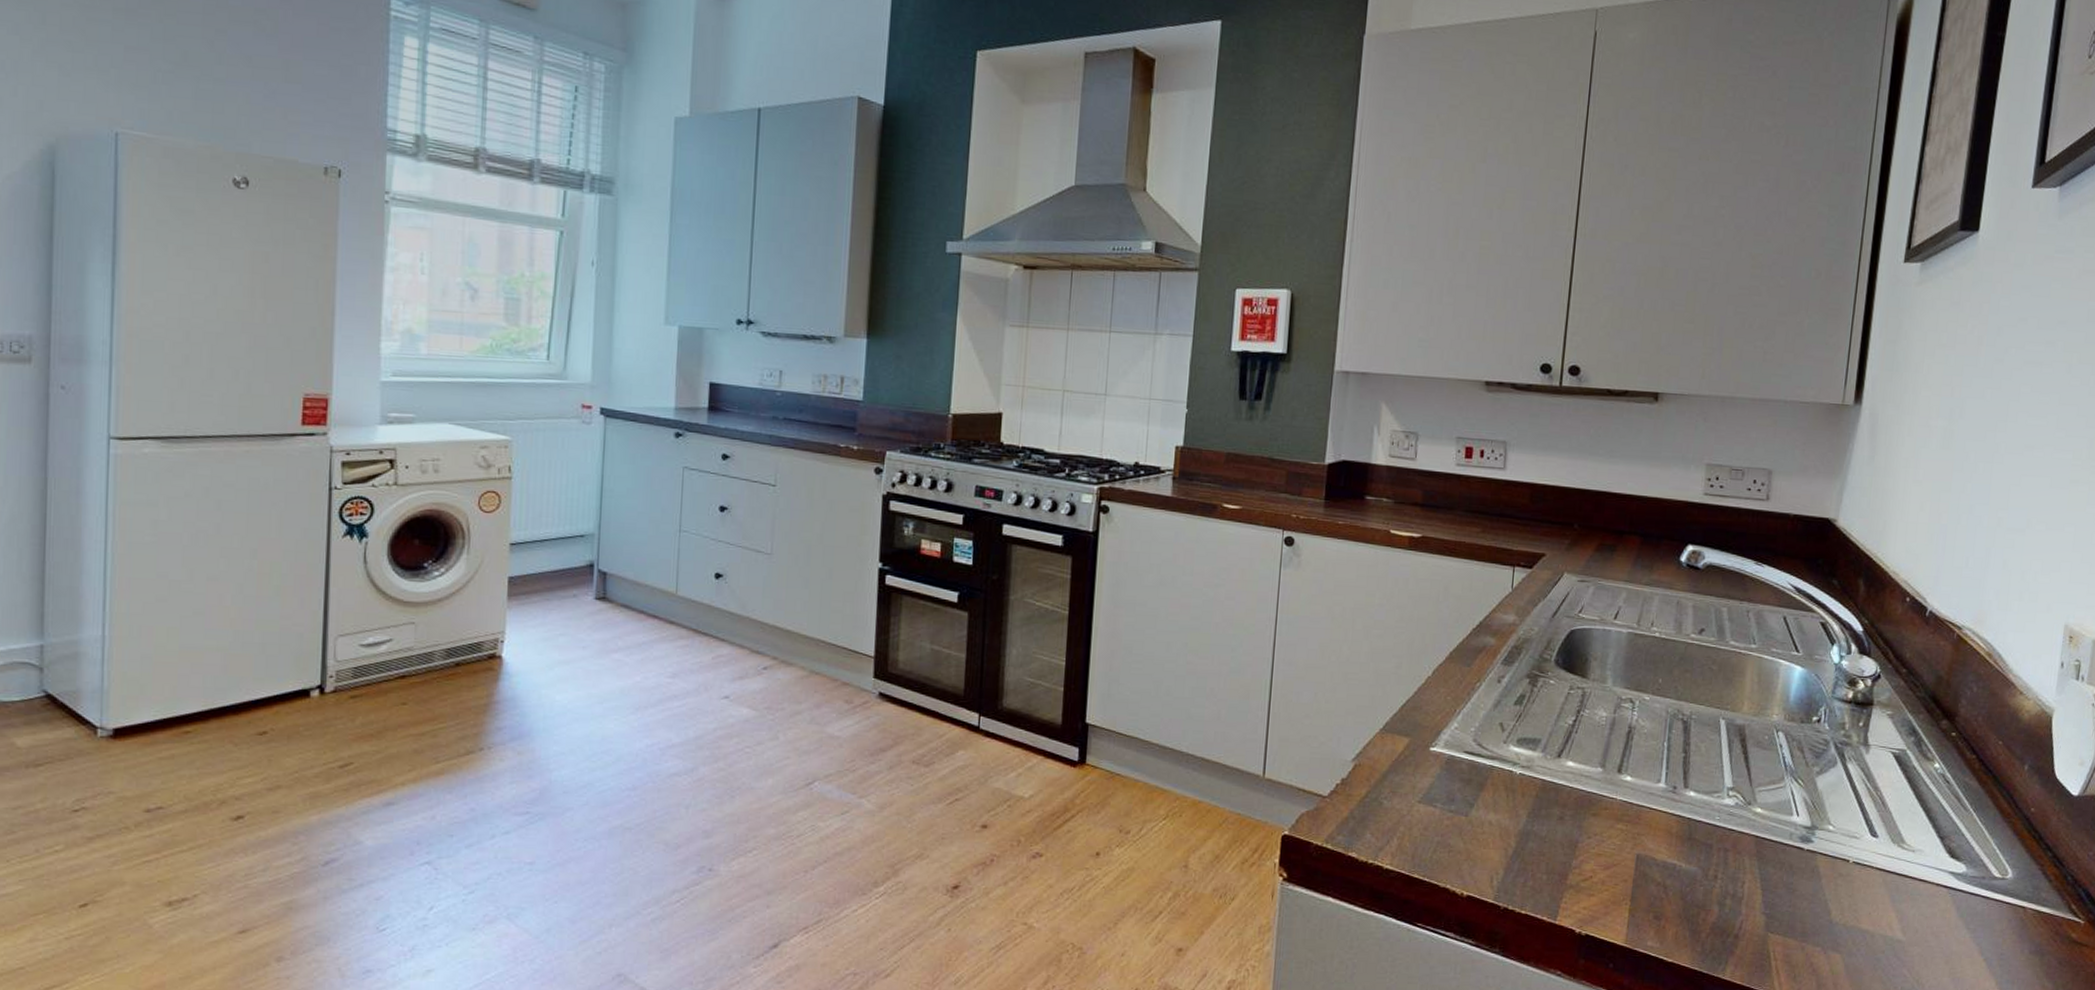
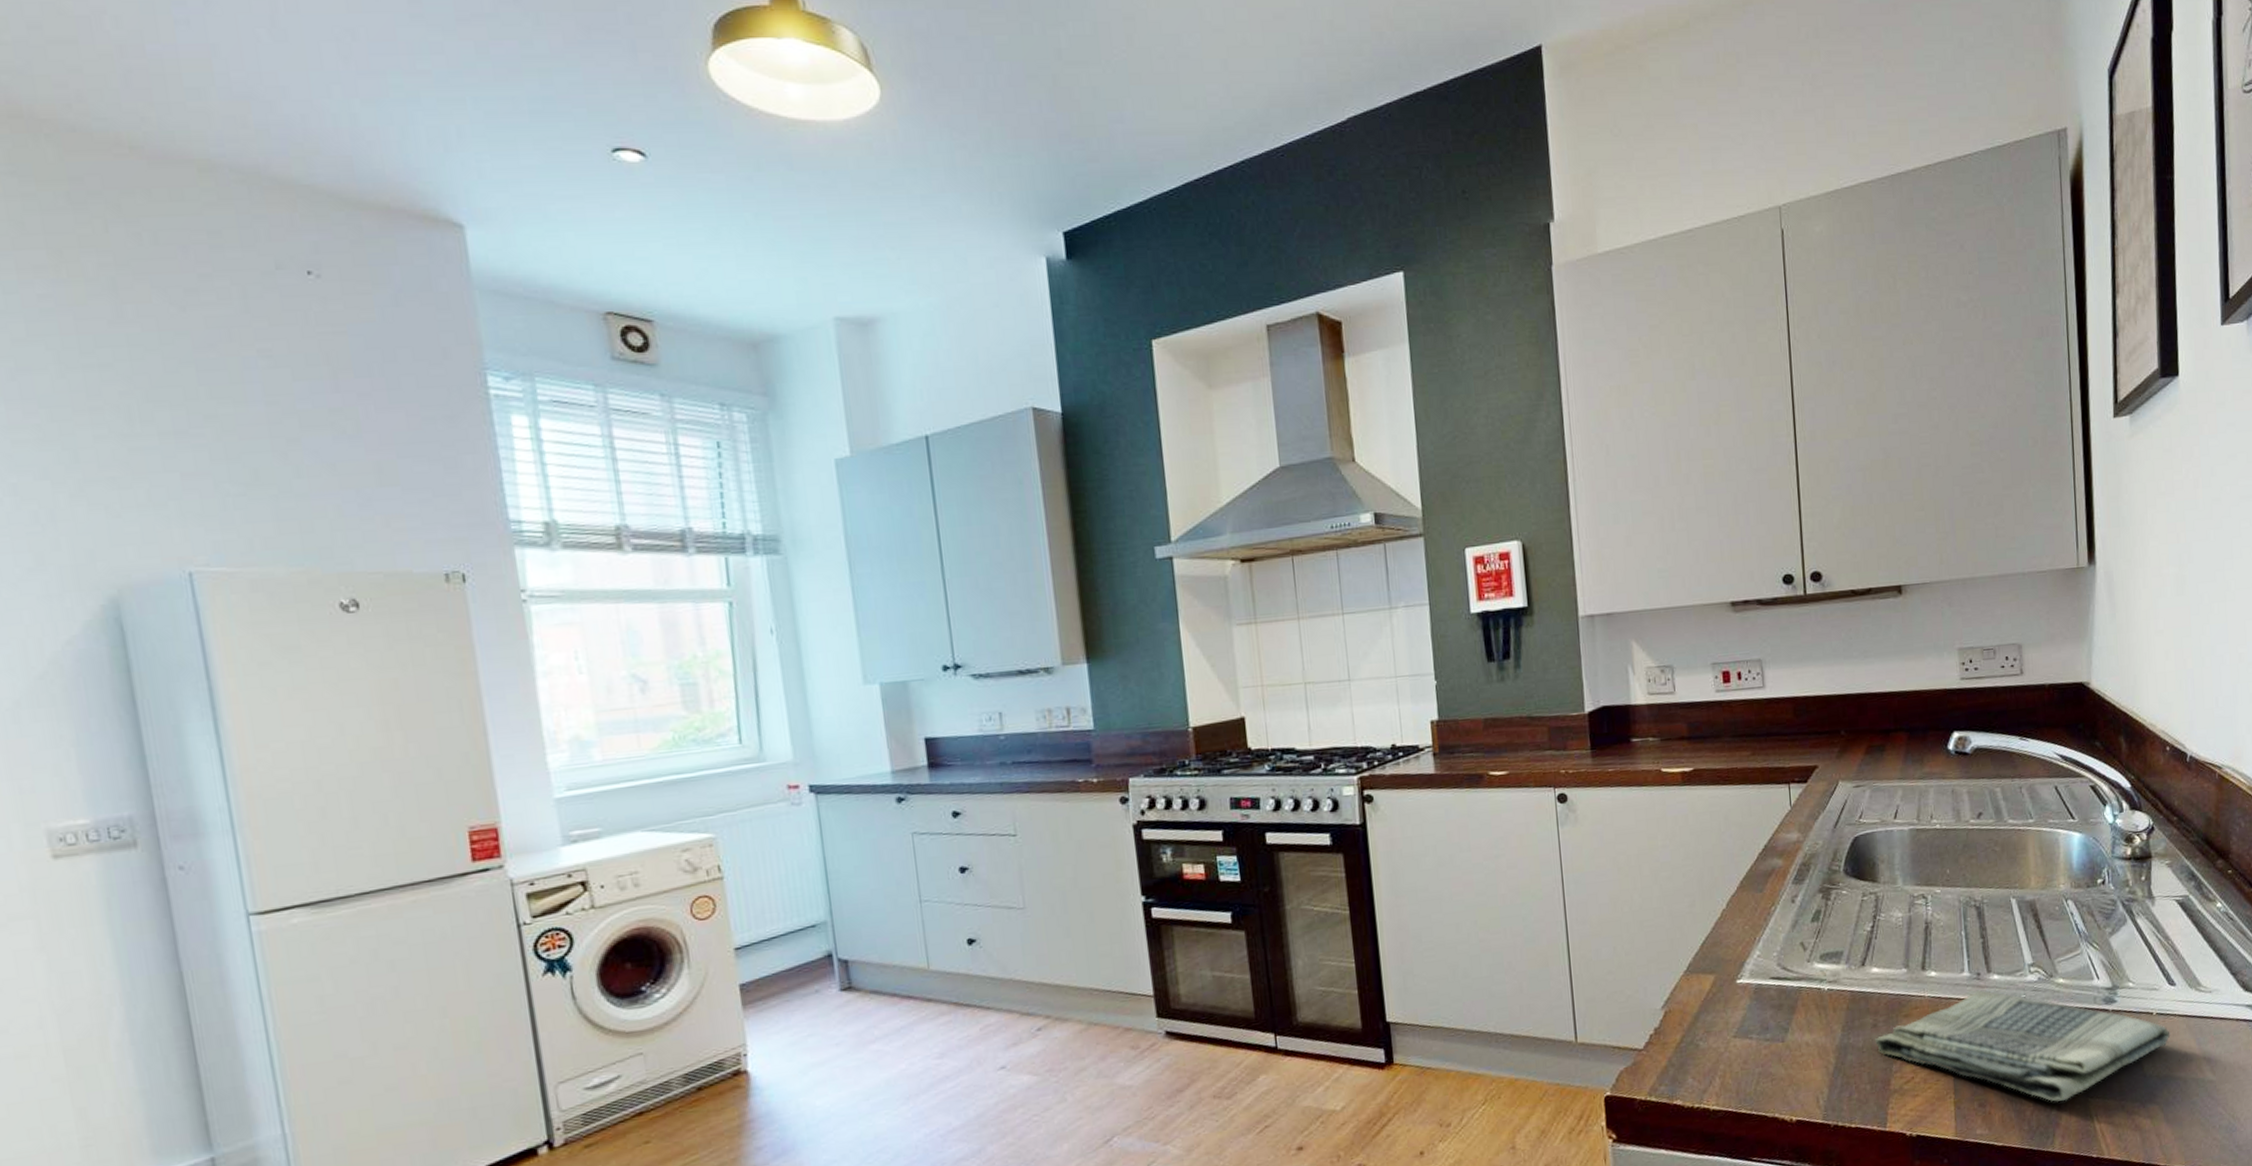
dish towel: none [1559,802,1865,931] -> present [1875,989,2171,1102]

